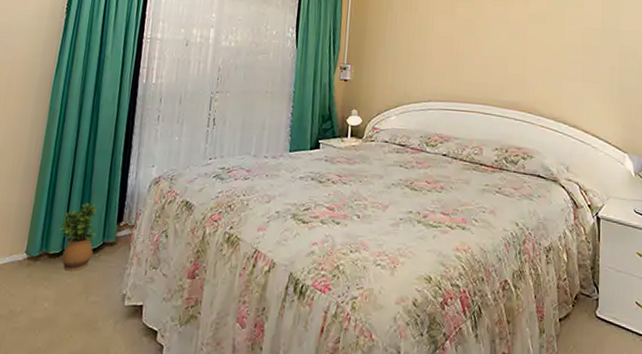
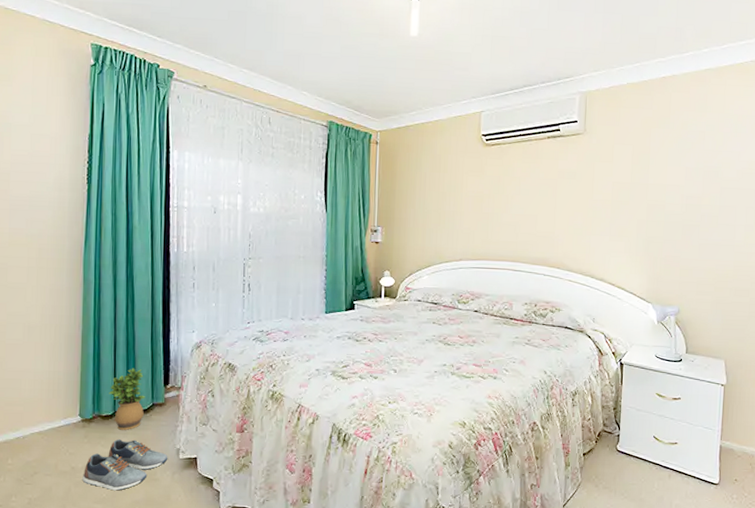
shoe: none [19,280,113,340] -> present [82,439,168,491]

